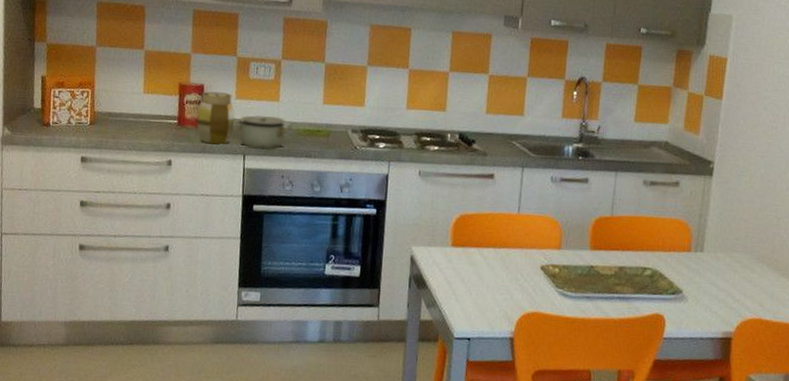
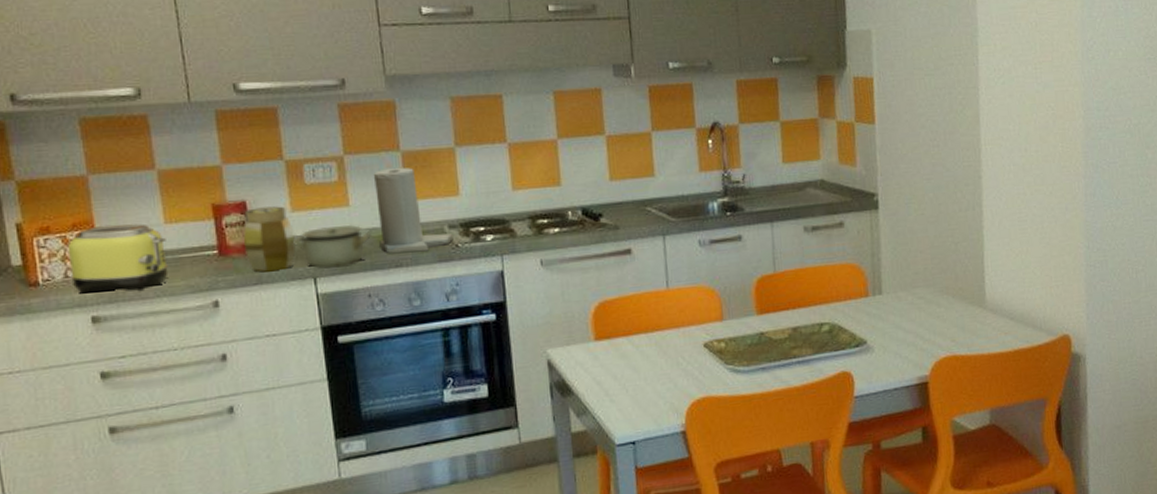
toaster: none [72,87,143,144] -> present [67,224,169,294]
paper towel: none [297,76,354,148] -> present [373,168,454,254]

